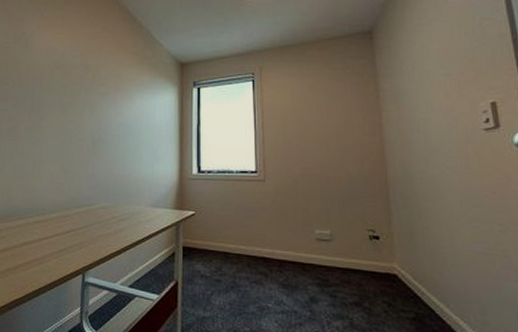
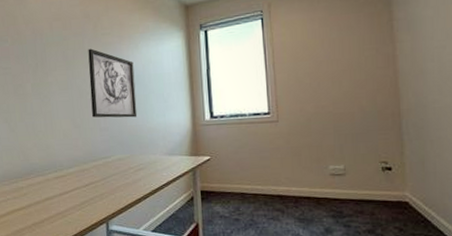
wall art: none [81,97,127,166] -> present [88,48,138,118]

